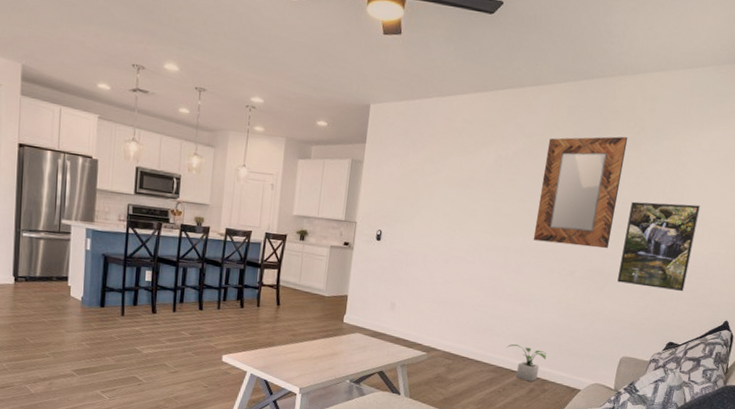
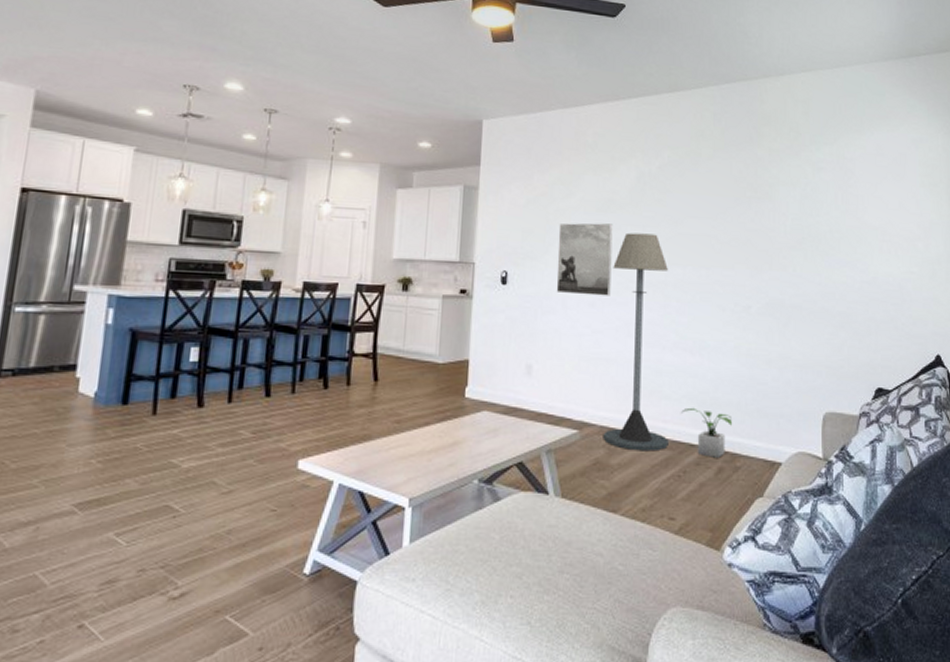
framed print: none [419,194,470,255] -> present [556,223,613,296]
floor lamp: none [444,205,512,373] -> present [603,232,669,452]
home mirror: present [533,136,628,249] -> none [694,143,785,276]
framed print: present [617,201,700,292] -> none [802,216,881,323]

